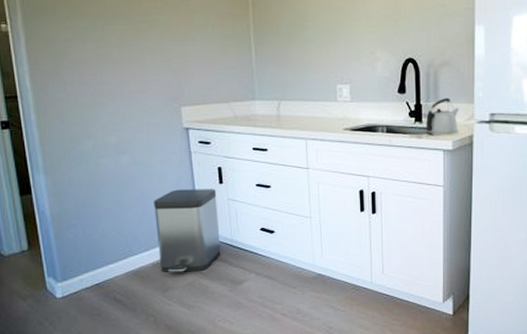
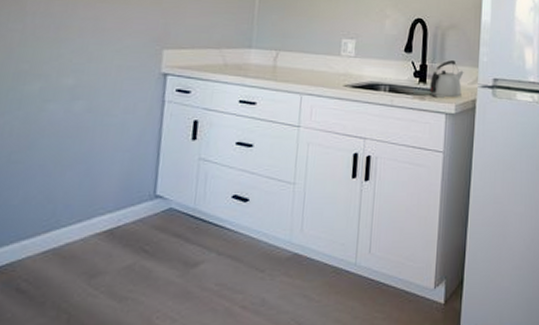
pedal bin: present [154,189,221,272] -> none [93,145,187,251]

